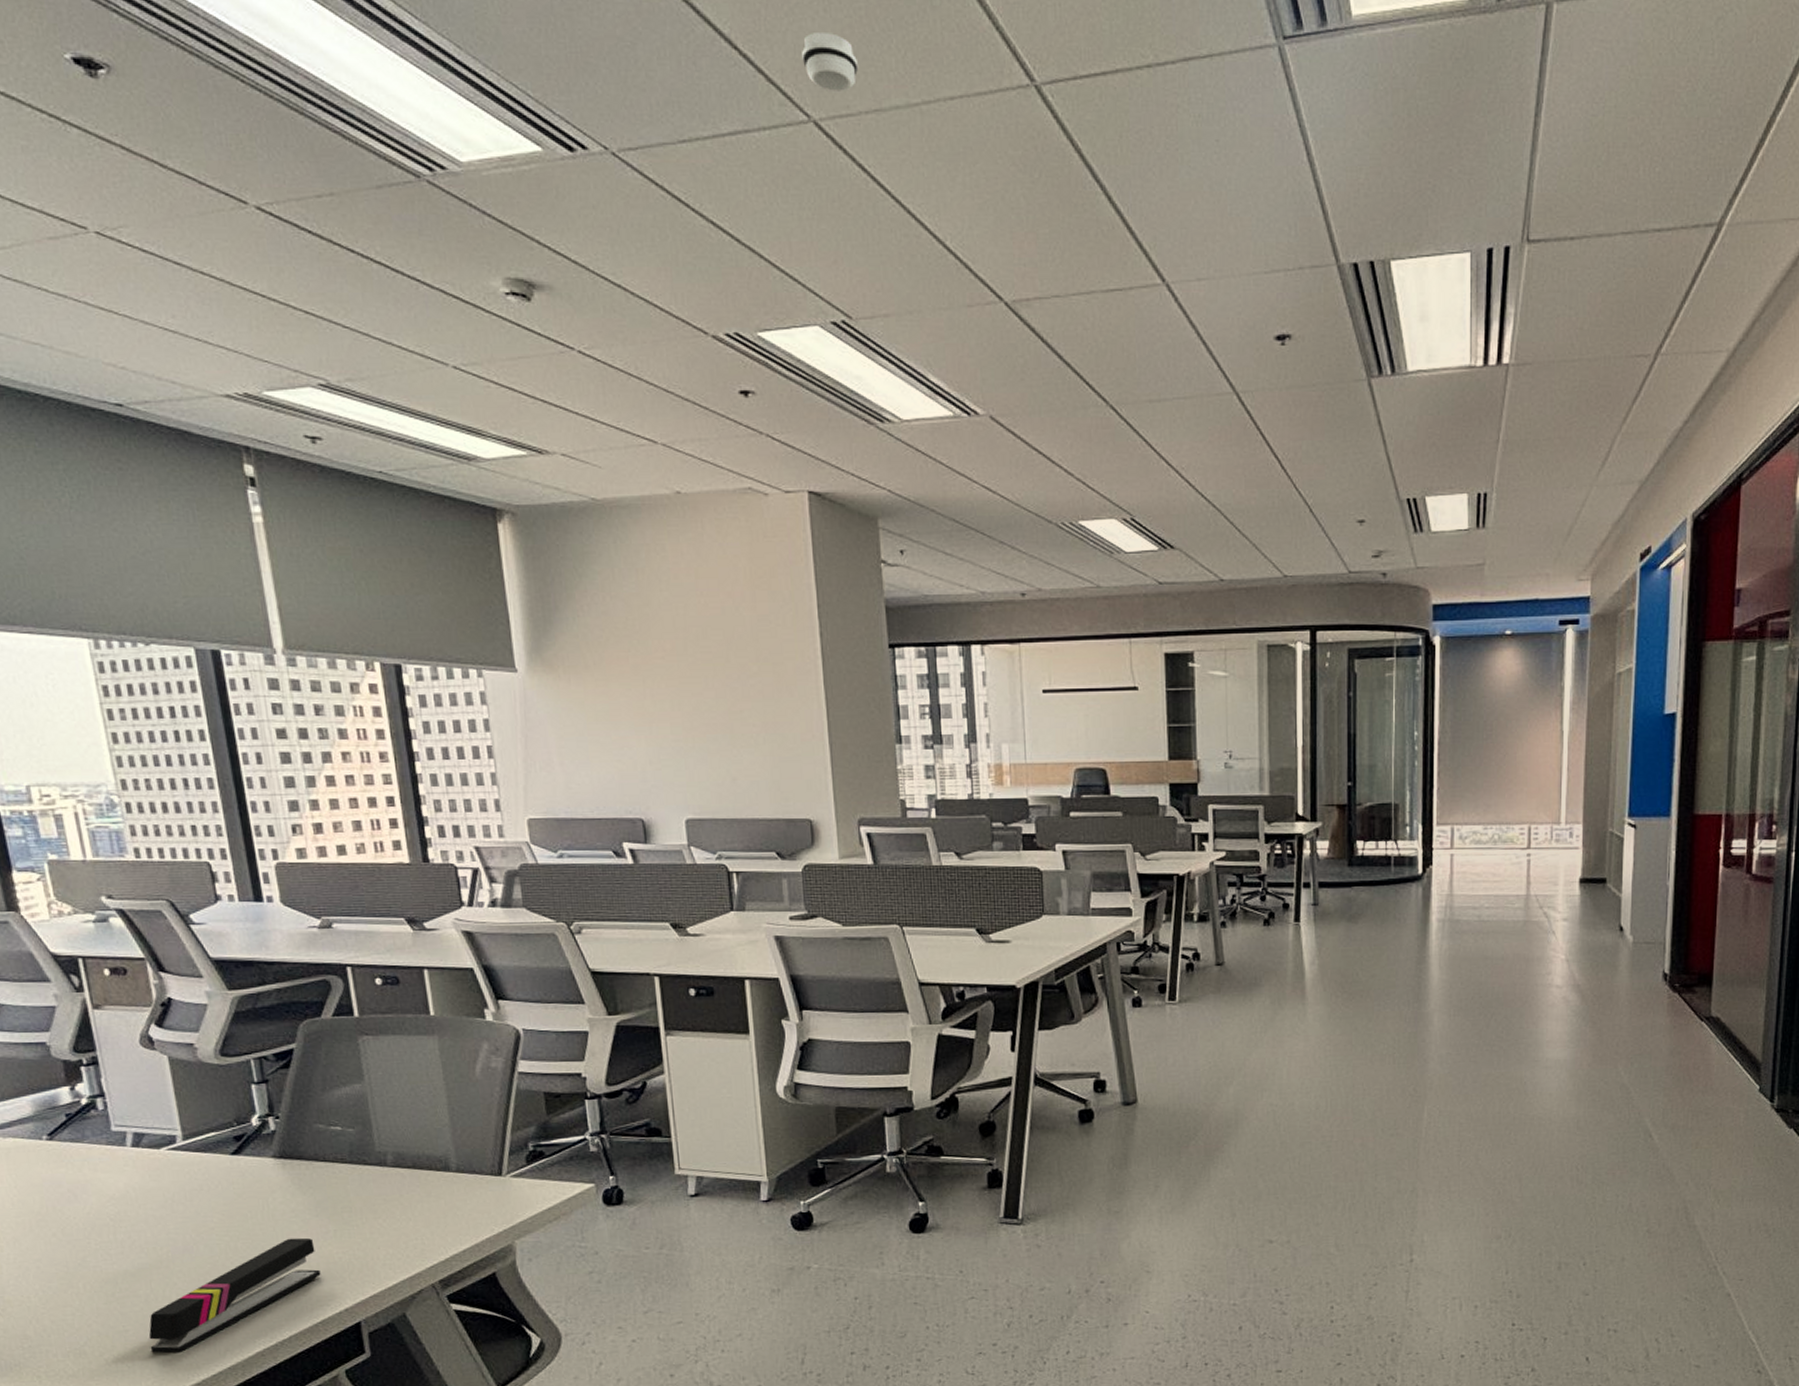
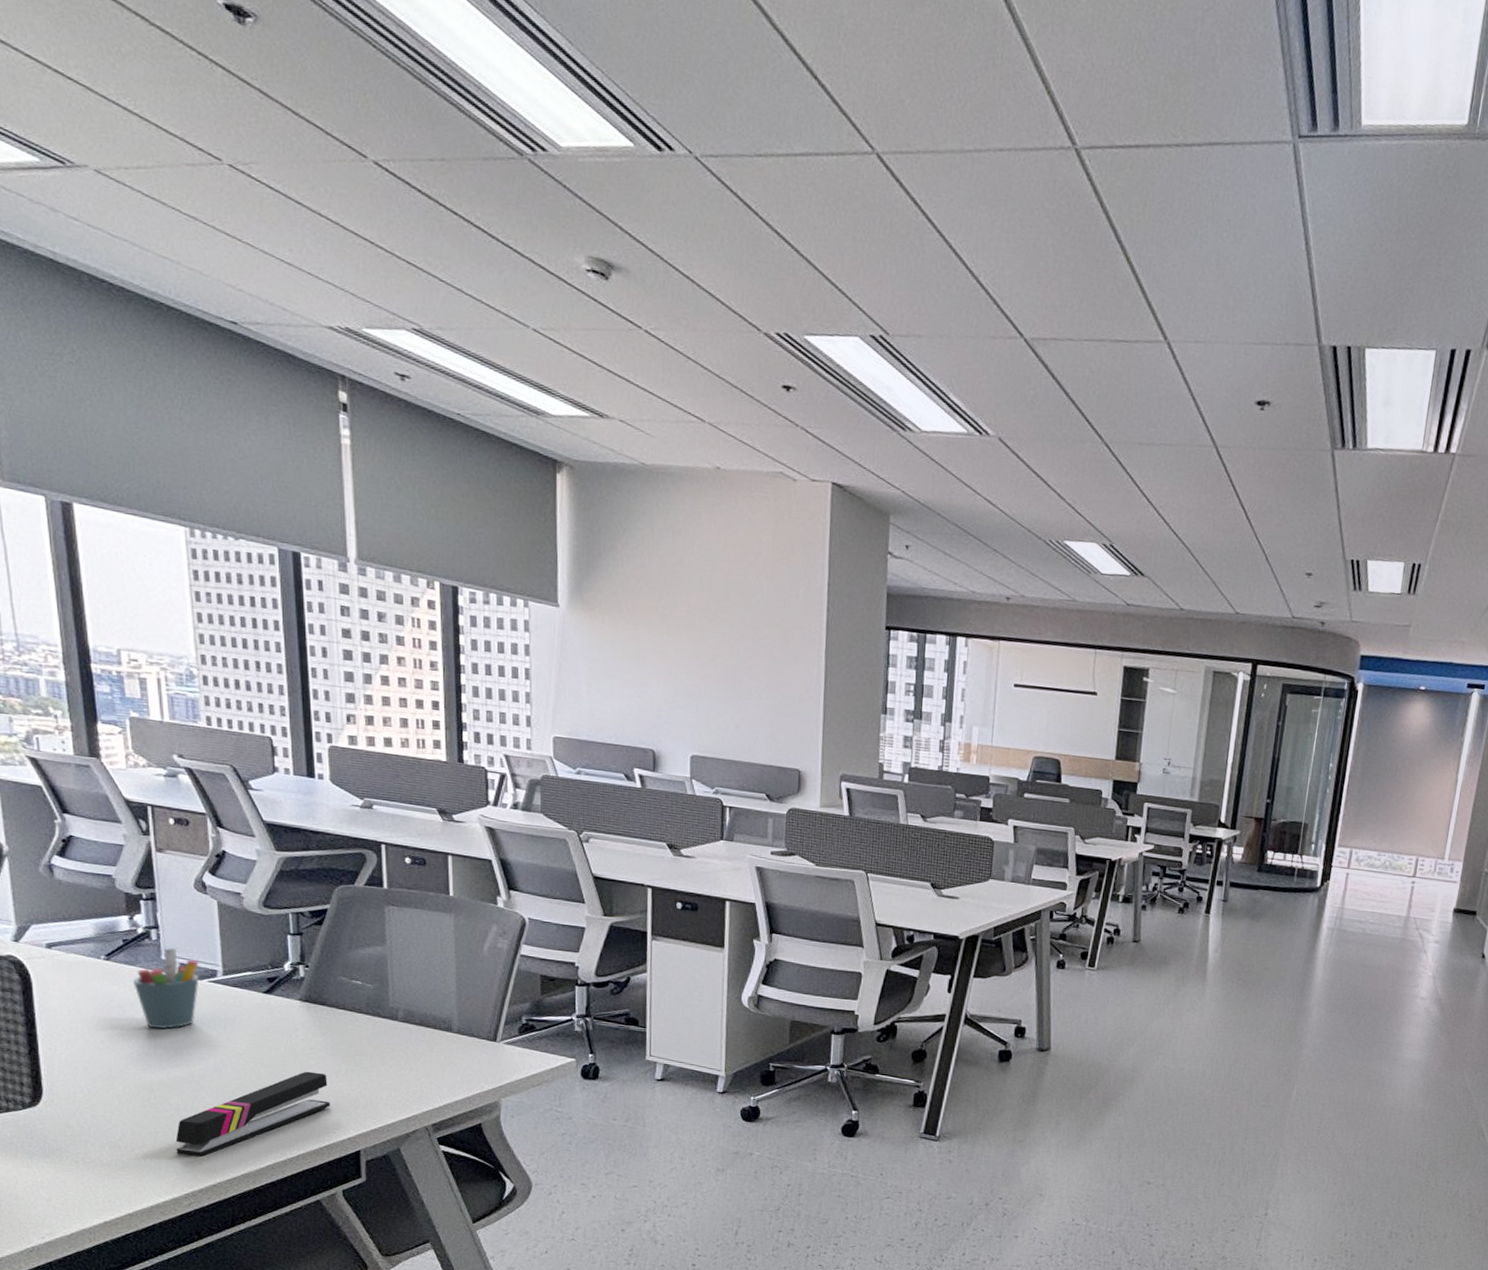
pen holder: none [82,1117,157,1212] -> present [133,948,199,1030]
smoke detector: present [802,31,859,93] -> none [873,73,923,132]

